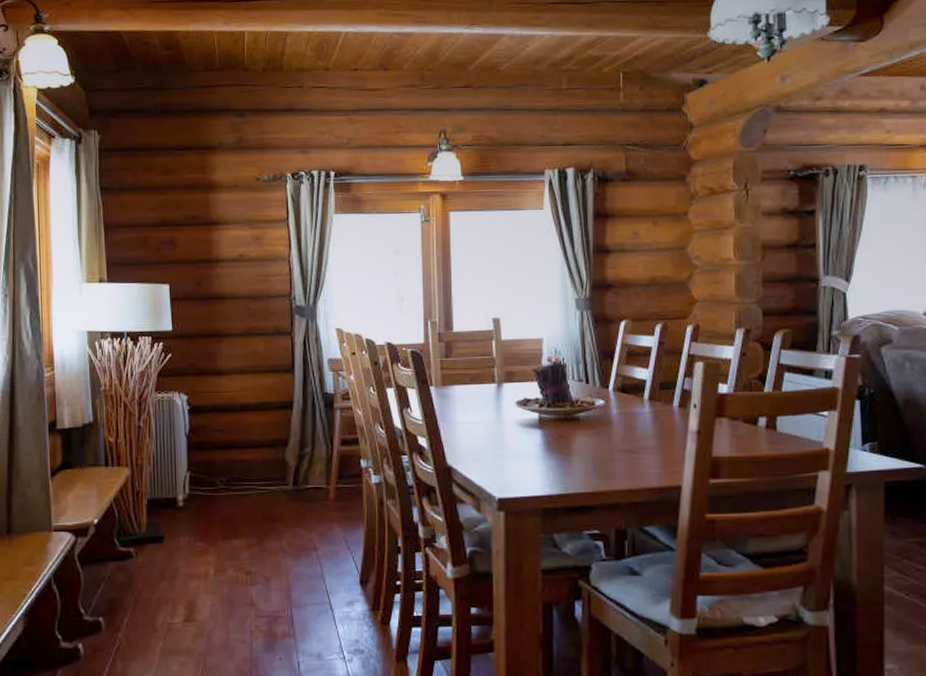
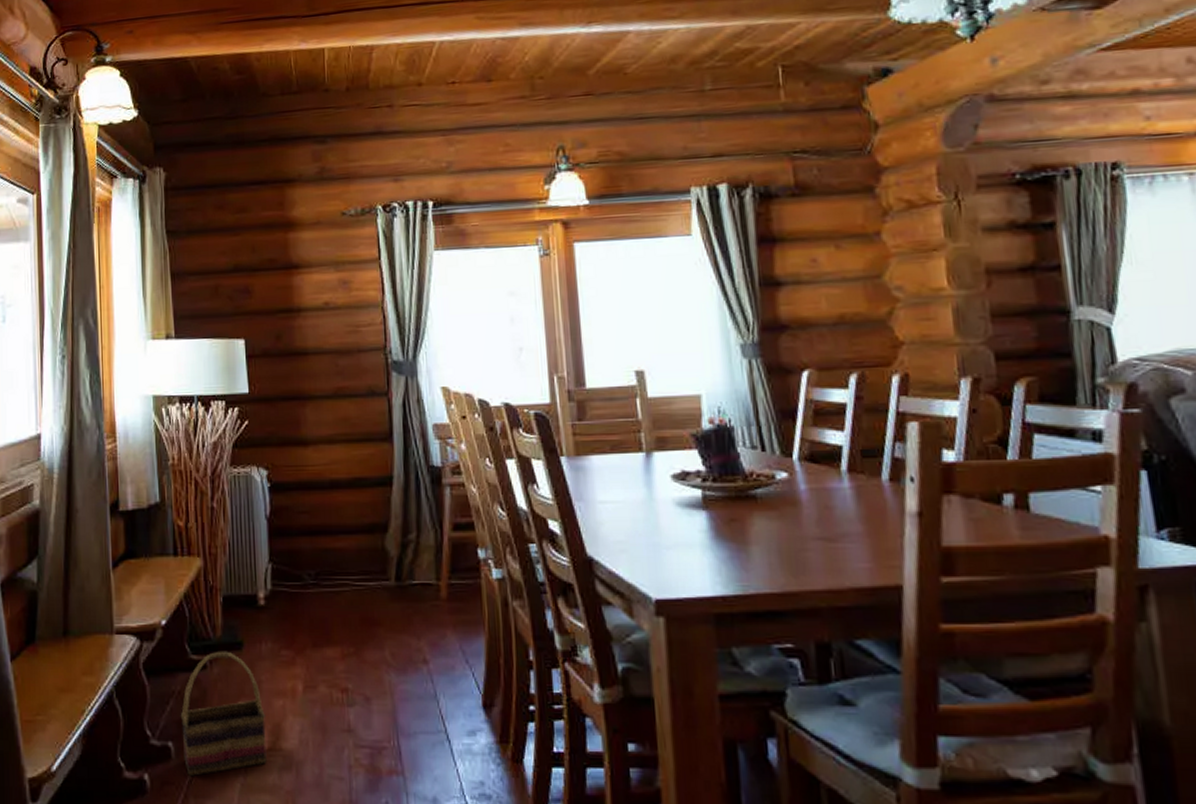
basket: none [109,543,183,644] -> present [180,651,267,776]

